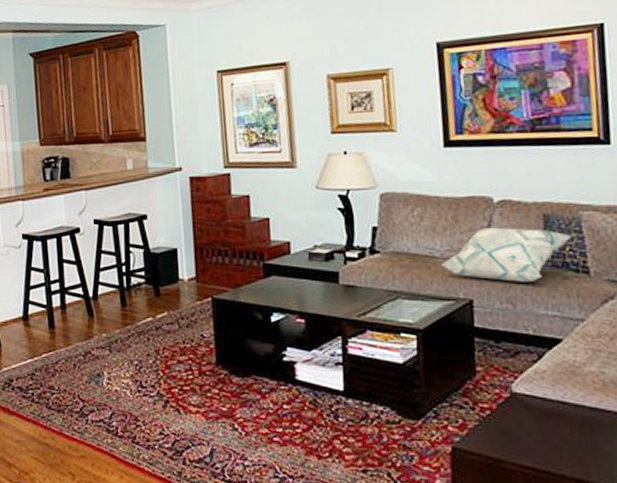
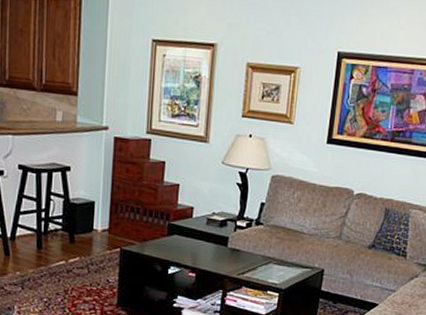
decorative pillow: present [442,227,573,282] -> none [307,213,401,259]

